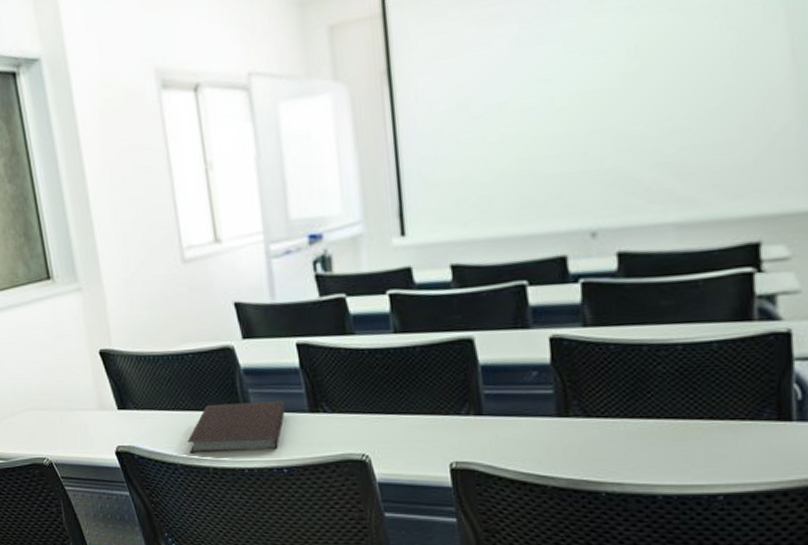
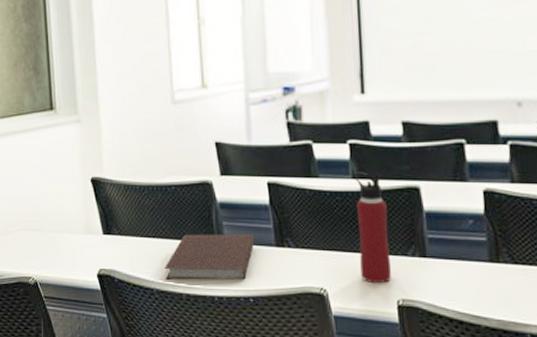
water bottle: none [396,325,443,447] -> present [354,172,392,284]

